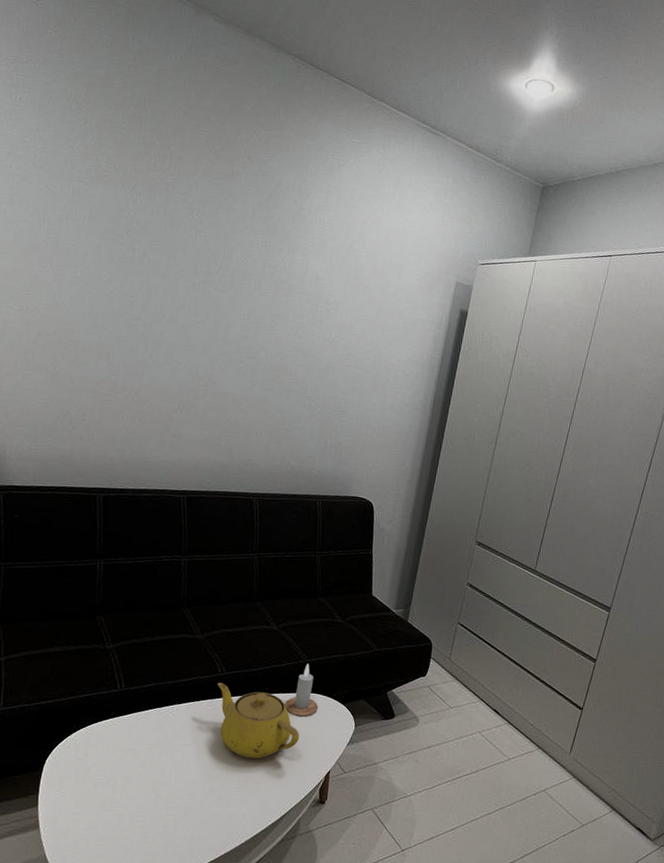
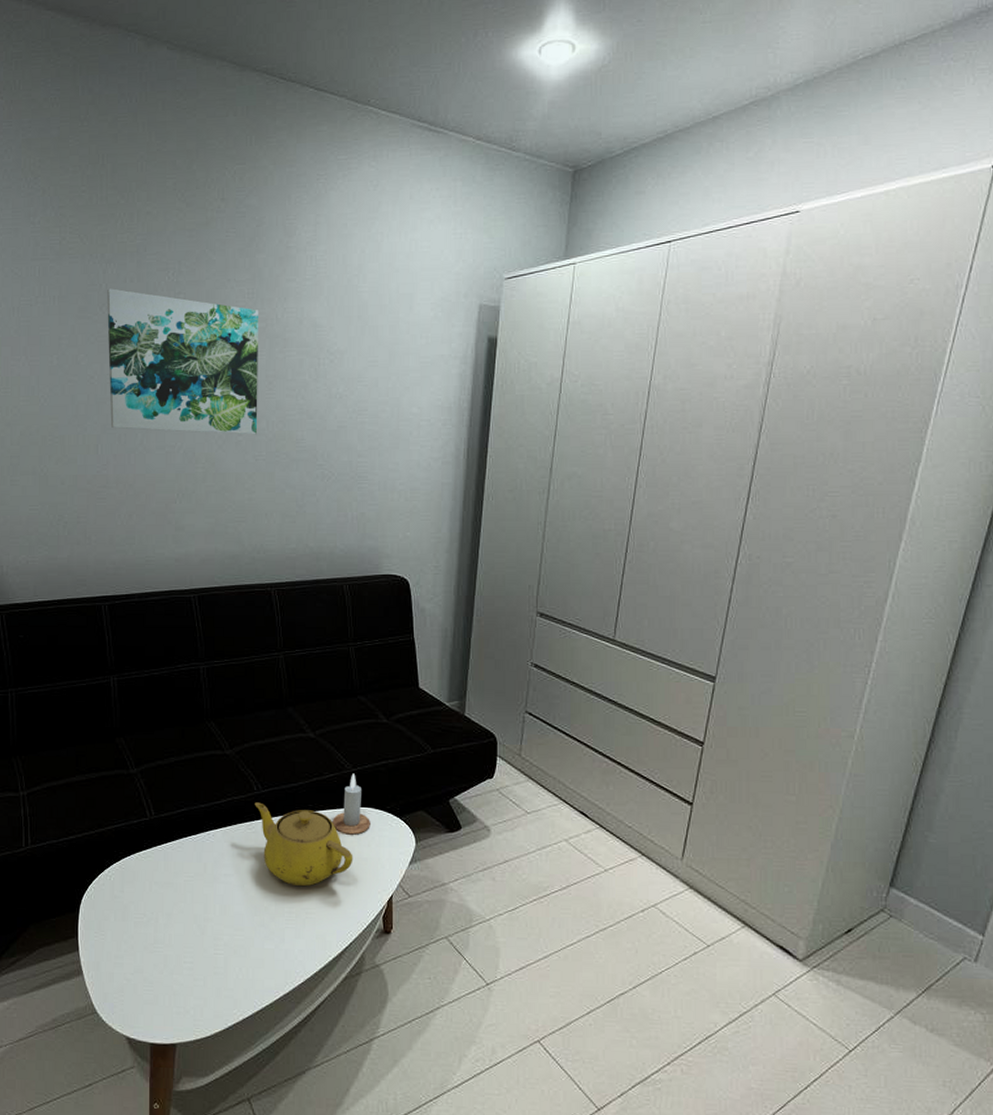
wall art: none [124,217,270,364] -> present [106,288,259,435]

